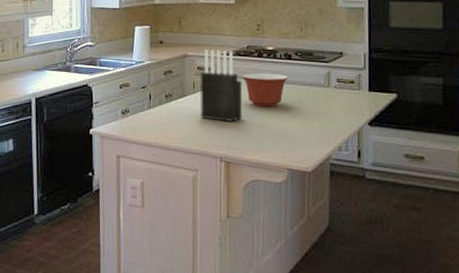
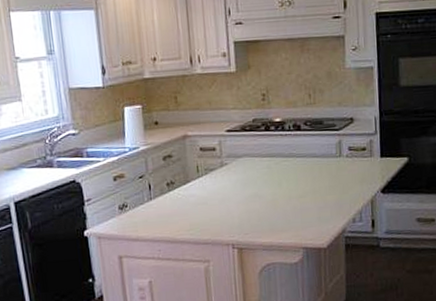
knife block: present [199,49,243,122] -> none [203,126,252,206]
mixing bowl: present [241,73,288,107] -> none [248,147,298,186]

